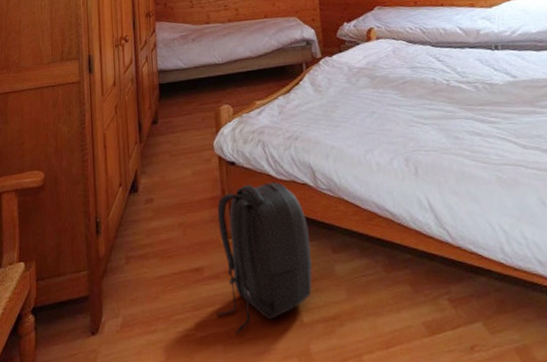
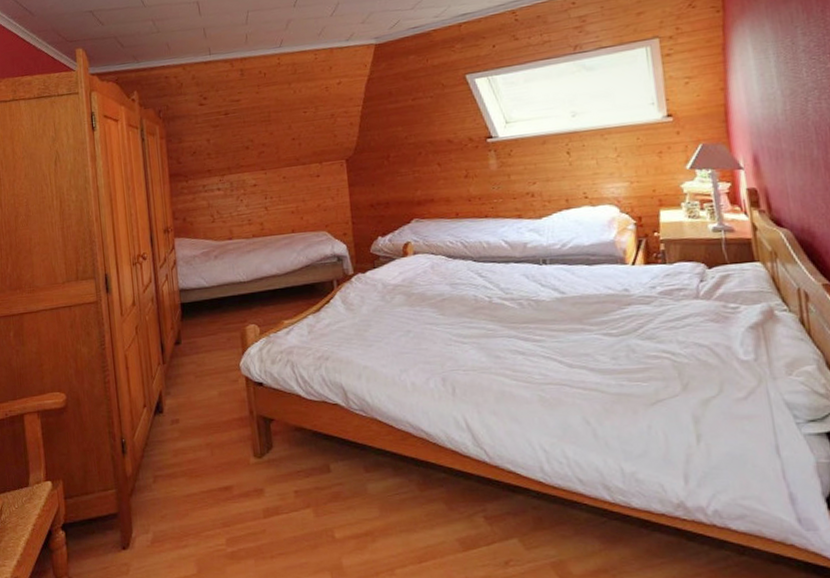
backpack: present [217,181,312,334] -> none [245,401,344,549]

